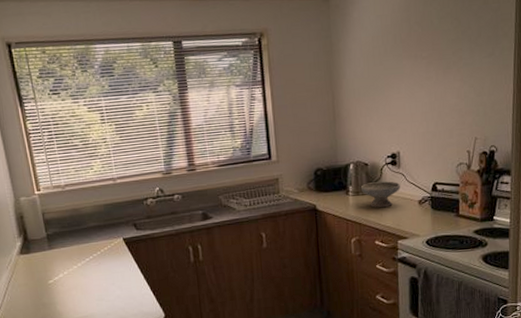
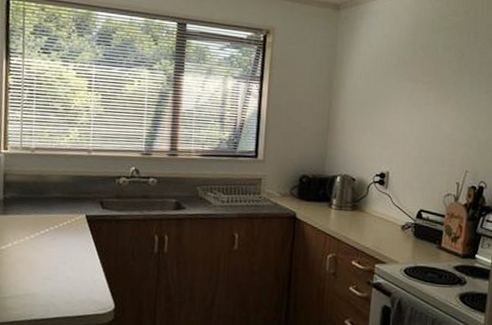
bowl: present [361,181,400,208] -> none [345,199,385,228]

